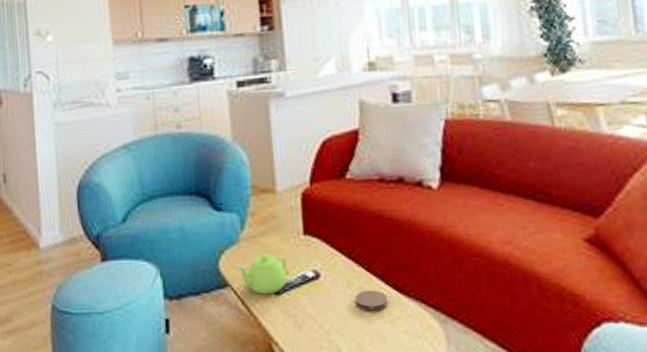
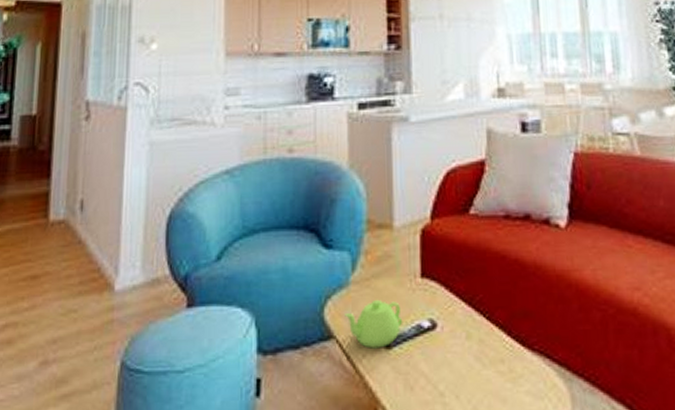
coaster: present [354,290,388,311] -> none [473,342,510,368]

